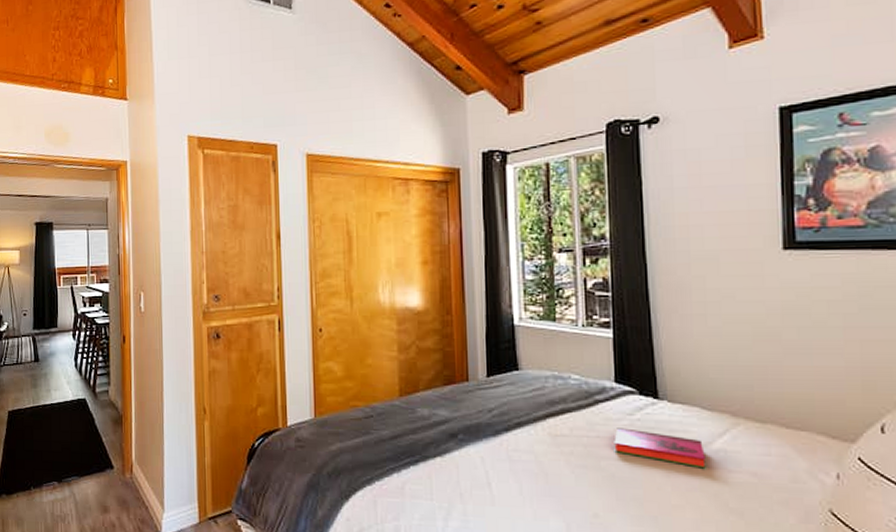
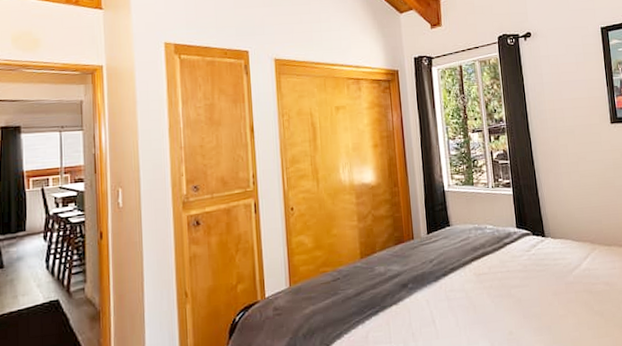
hardback book: present [614,428,706,469] -> none [518,261,578,285]

